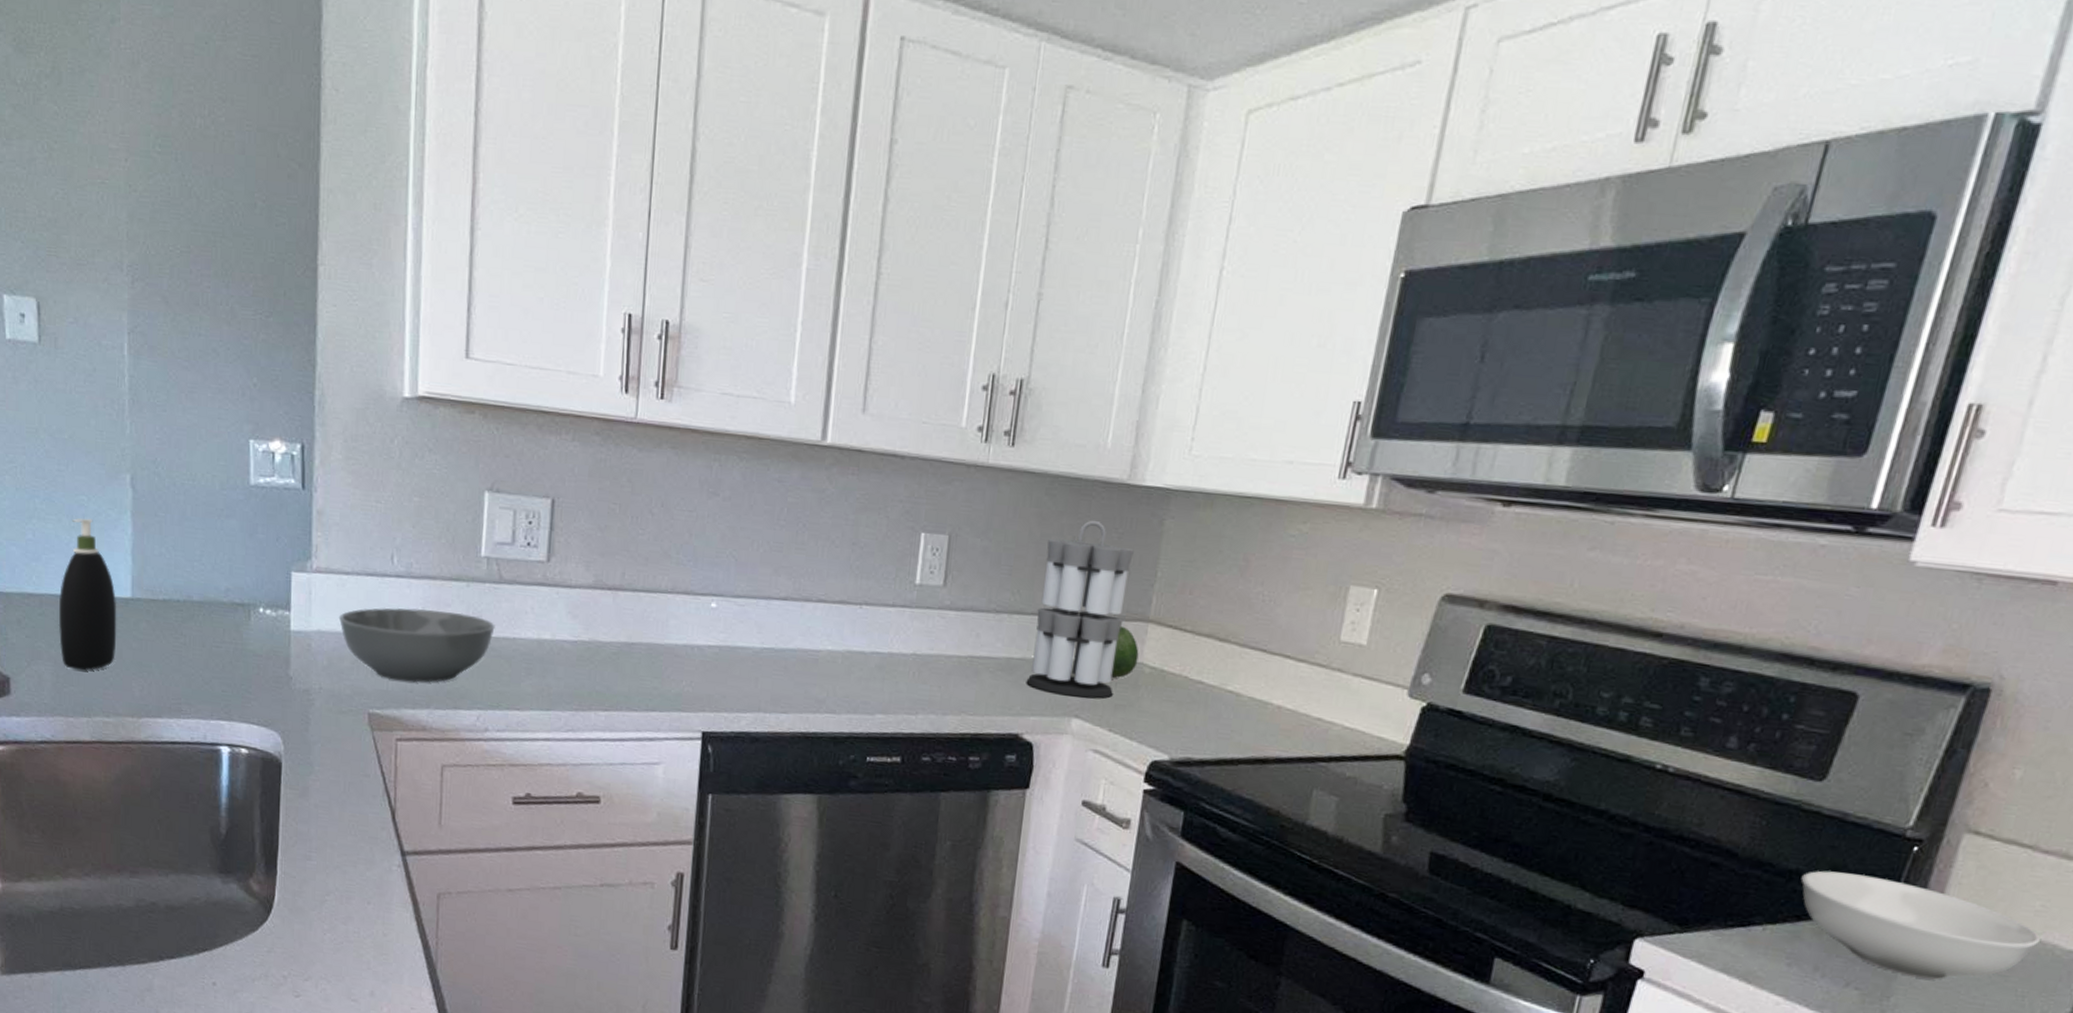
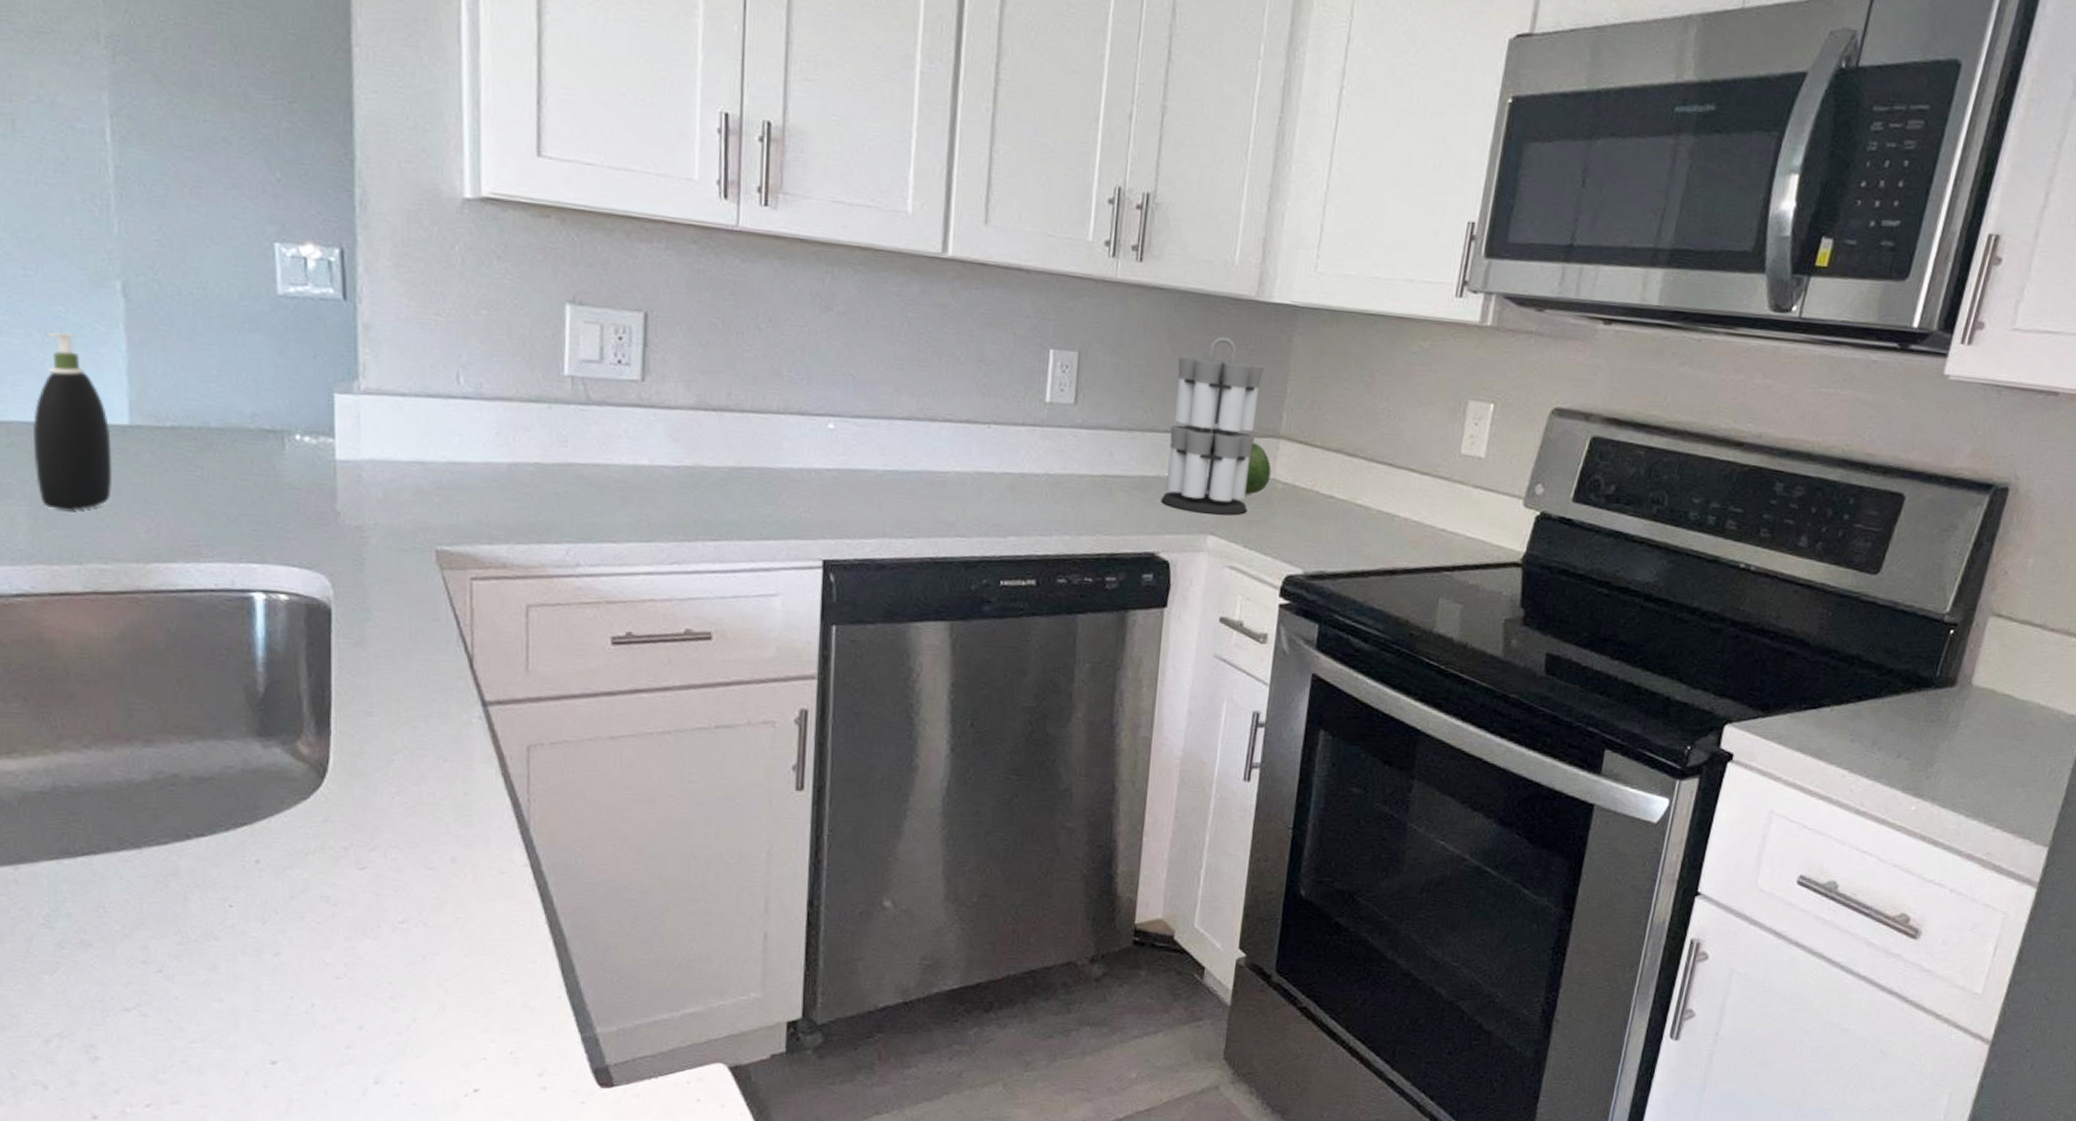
bowl: present [338,608,495,683] -> none [394,433,584,515]
bowl: present [1800,870,2040,980] -> none [1860,654,2049,747]

